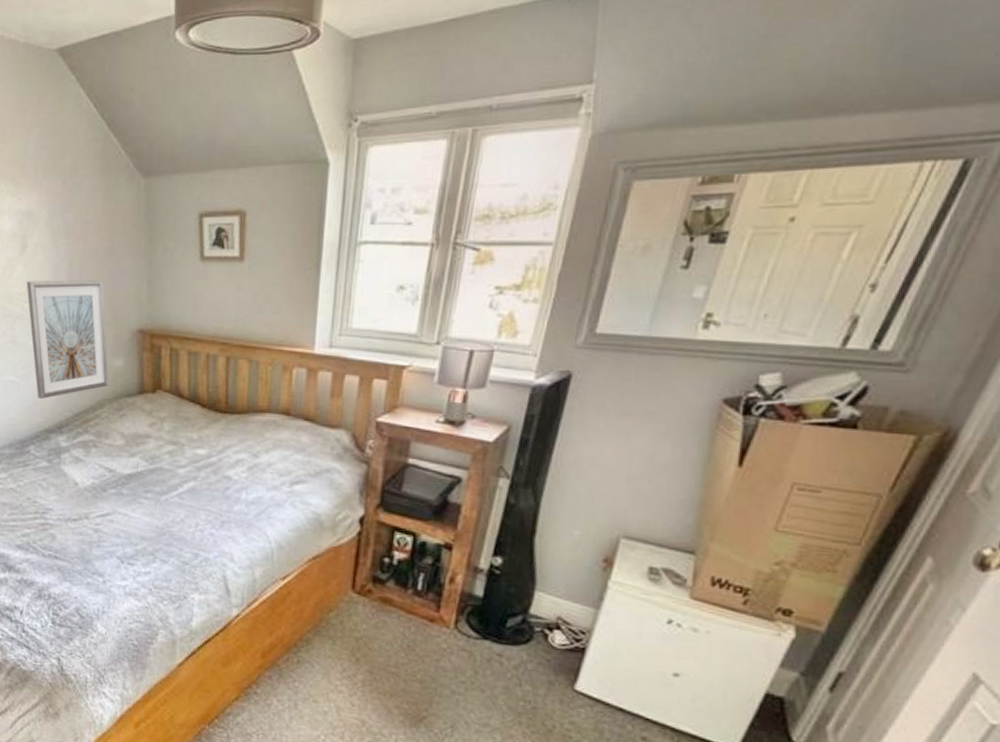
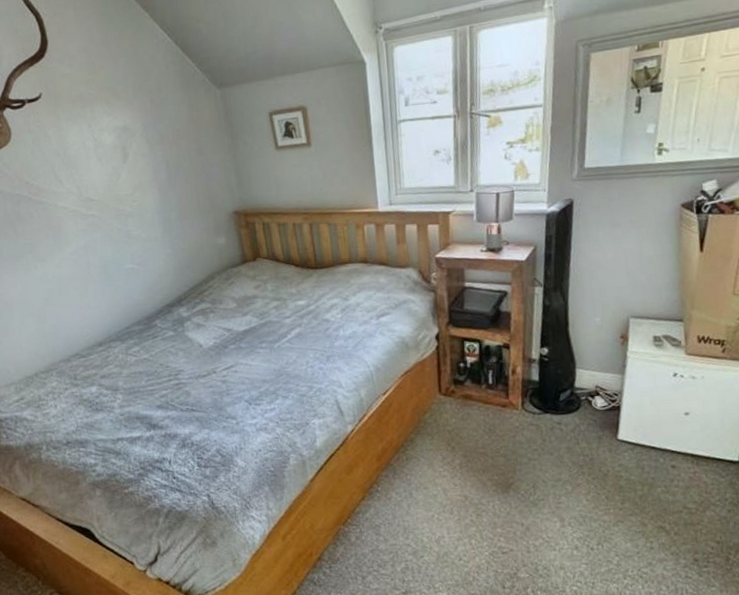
picture frame: present [26,280,109,400] -> none [132,175,215,280]

